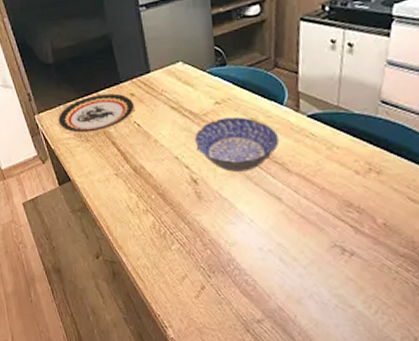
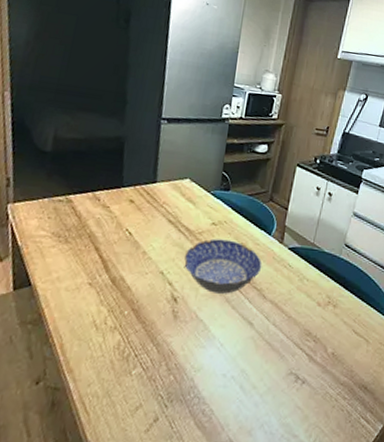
plate: present [57,93,136,134] -> none [34,194,133,235]

